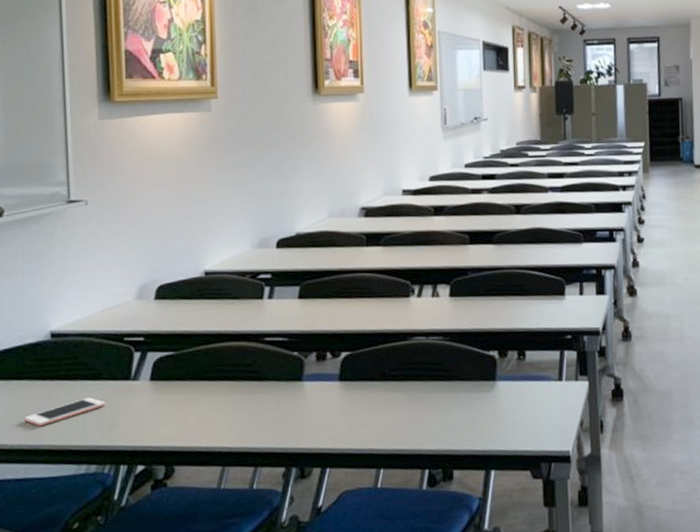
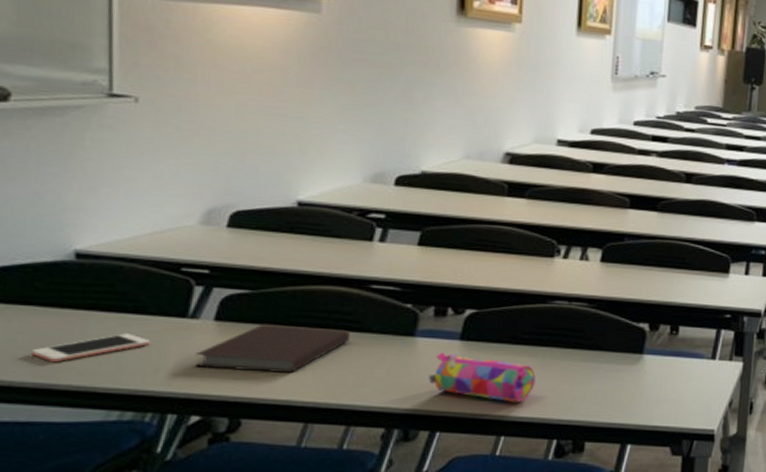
notebook: none [138,379,251,423] -> present [195,324,350,373]
pencil case: none [316,394,406,436] -> present [429,352,537,402]

